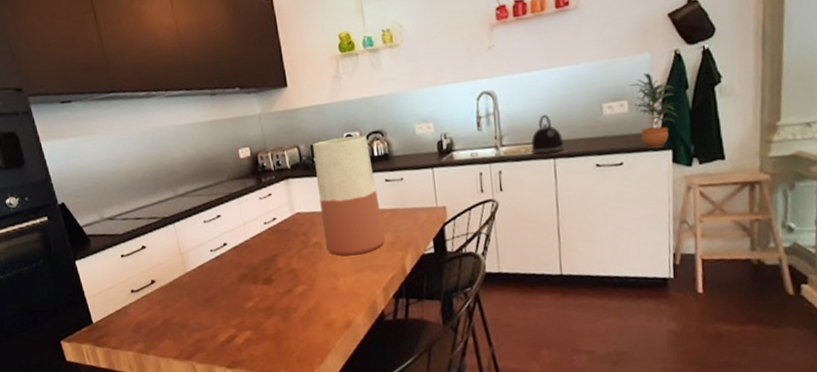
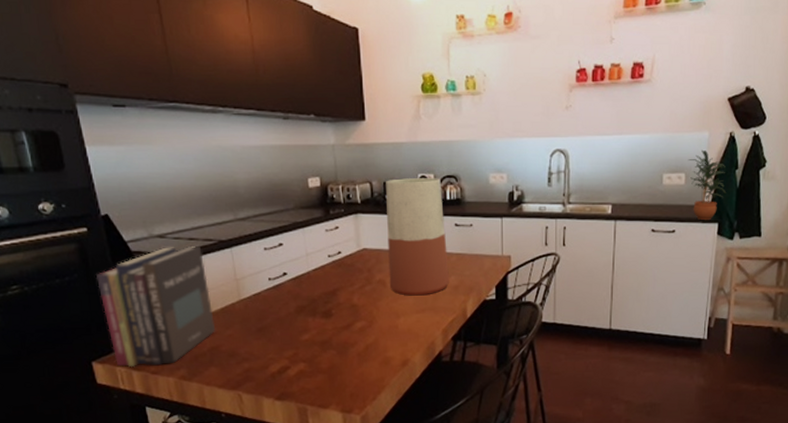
books: none [58,224,166,345] -> present [96,245,215,368]
kettle: present [531,115,565,155] -> none [595,178,626,215]

